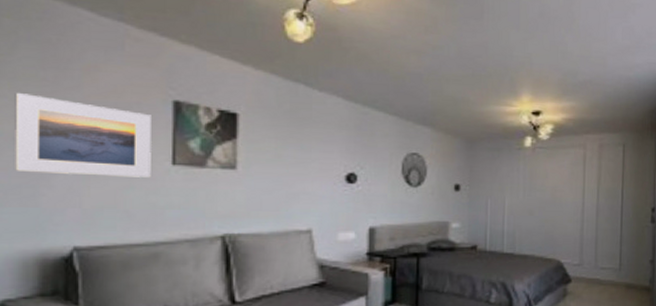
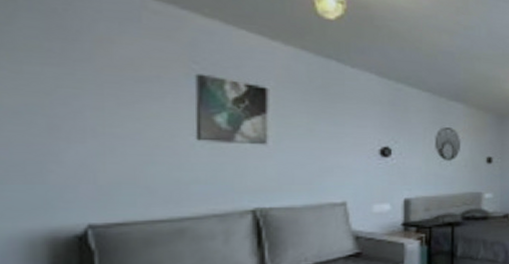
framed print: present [15,93,151,178] -> none [15,65,174,153]

